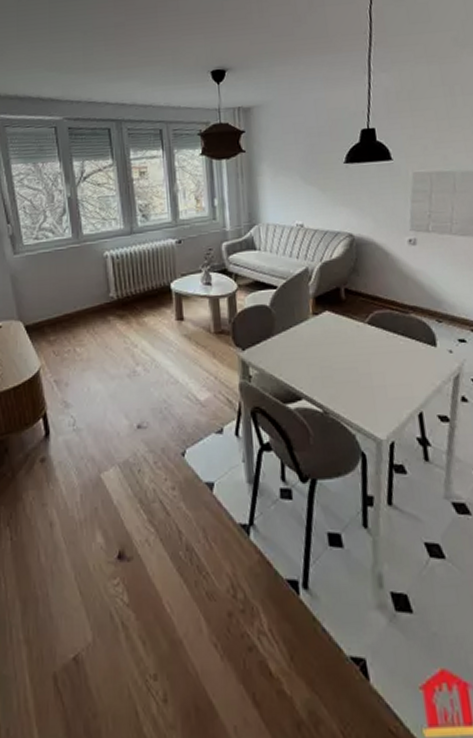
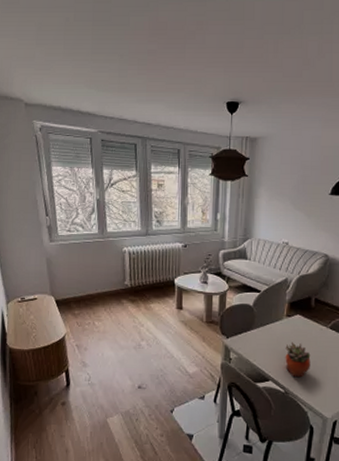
succulent planter: none [316,346,351,392] -> present [285,342,311,378]

